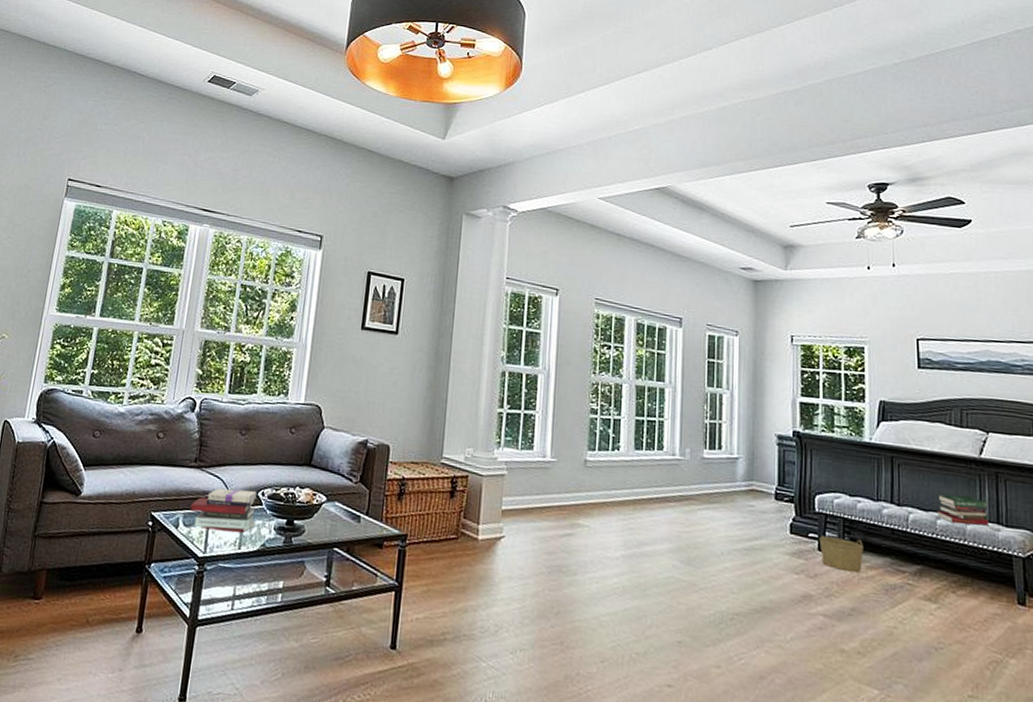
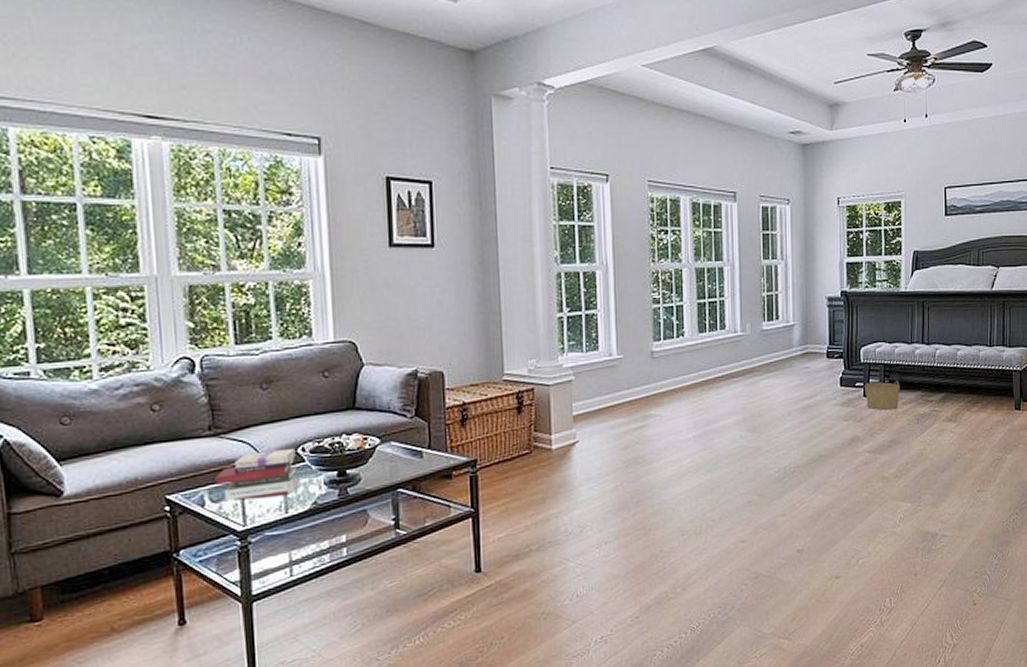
books: present [936,494,989,526] -> none [957,326,997,352]

